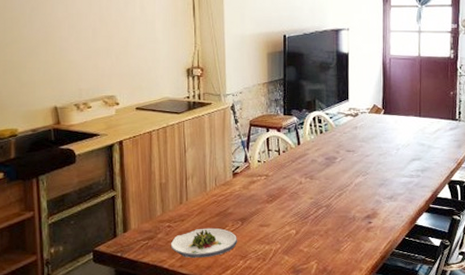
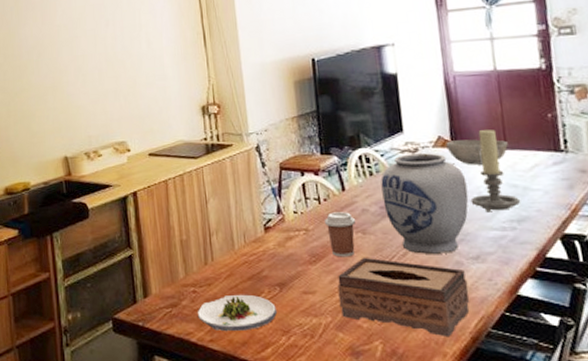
coffee cup: none [282,162,305,197] -> present [325,212,355,257]
tissue box: none [287,197,383,257] -> present [337,257,470,338]
vase: none [328,117,390,196] -> present [380,153,469,255]
bowl: none [379,108,422,128] -> present [446,139,508,165]
candle holder: none [391,101,425,164] -> present [470,128,520,213]

